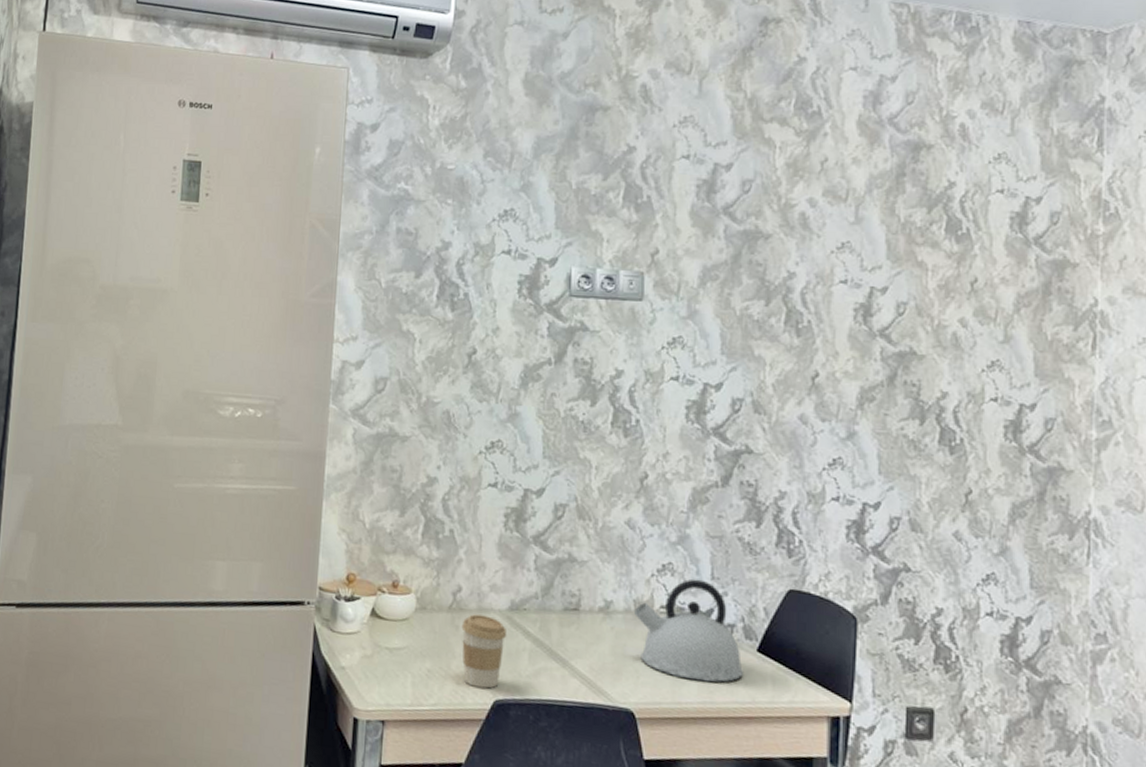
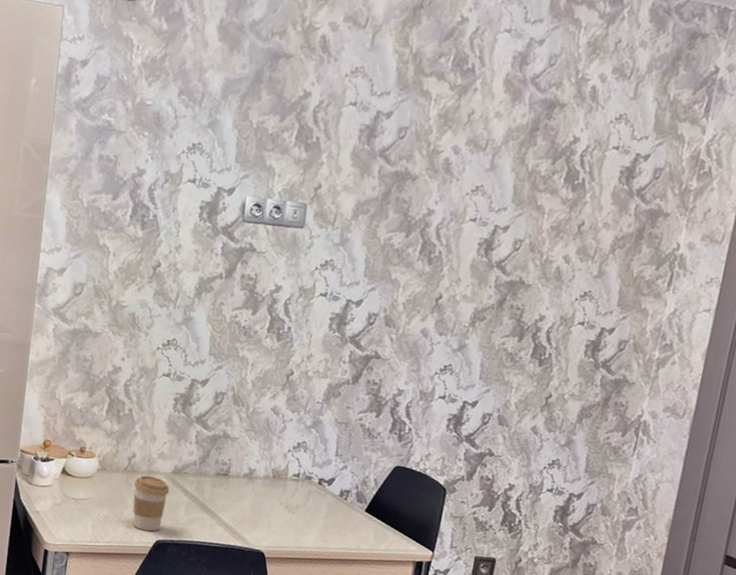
kettle: present [634,578,743,683] -> none [272,454,353,534]

